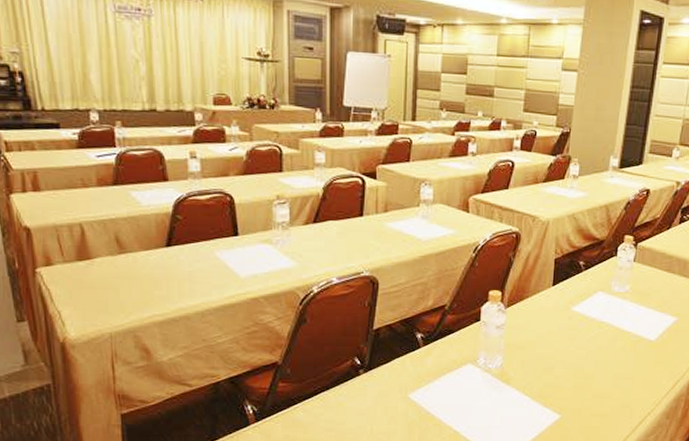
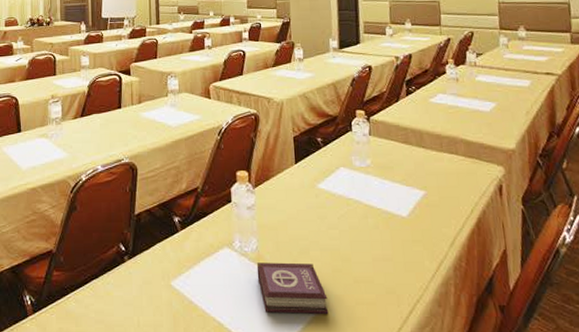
book: none [498,378,565,424] -> present [256,262,329,314]

